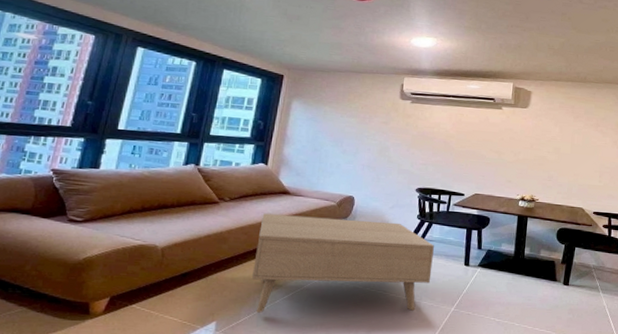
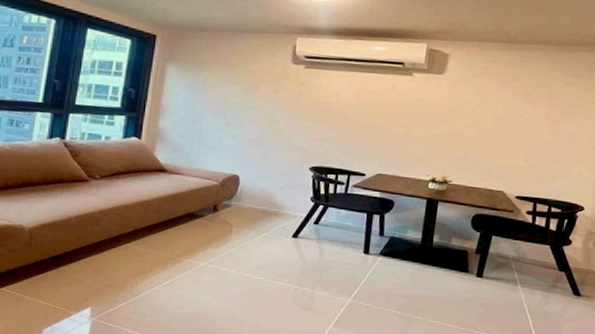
coffee table: present [251,213,434,313] -> none [127,193,330,301]

